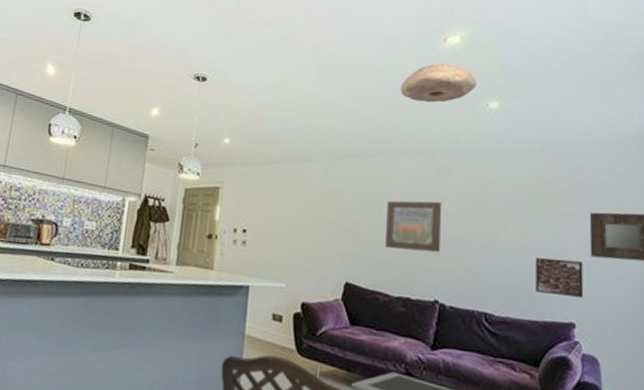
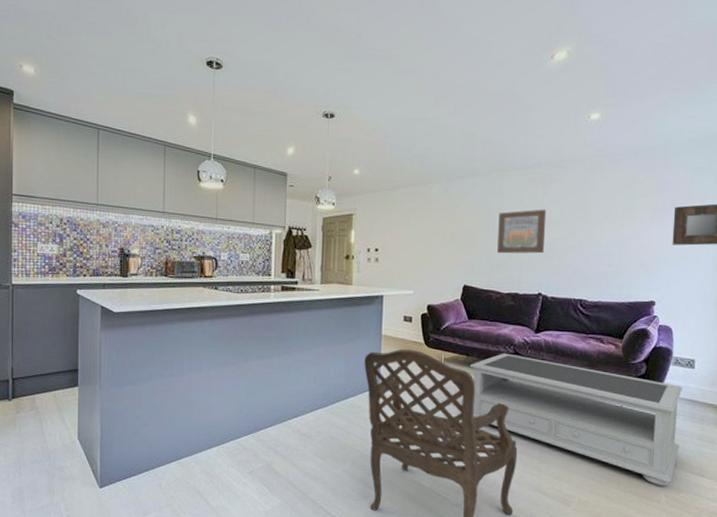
ceiling light: present [400,63,477,103] -> none [511,80,581,119]
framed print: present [536,258,584,298] -> none [624,249,665,280]

